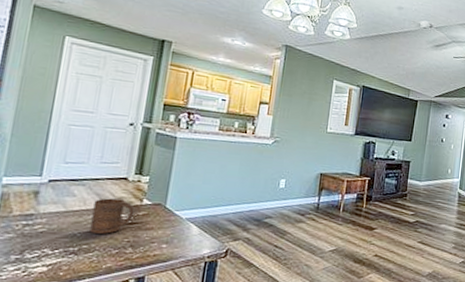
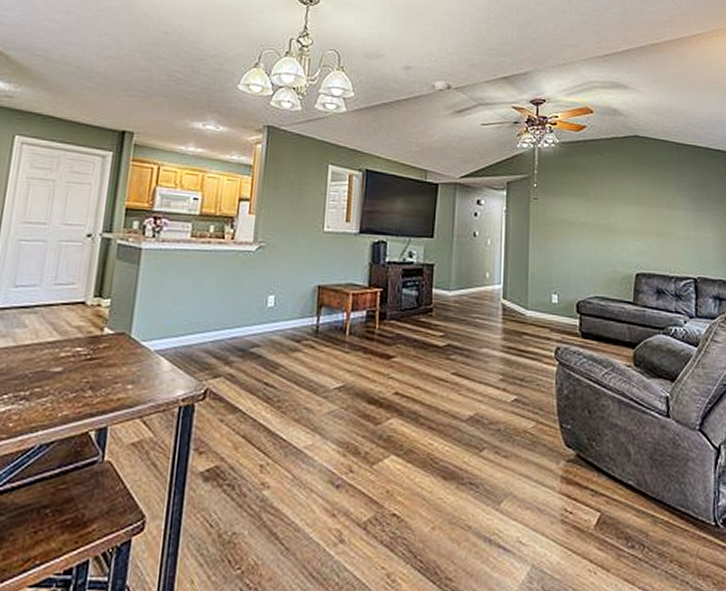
cup: present [89,198,135,234] -> none [42,328,94,373]

